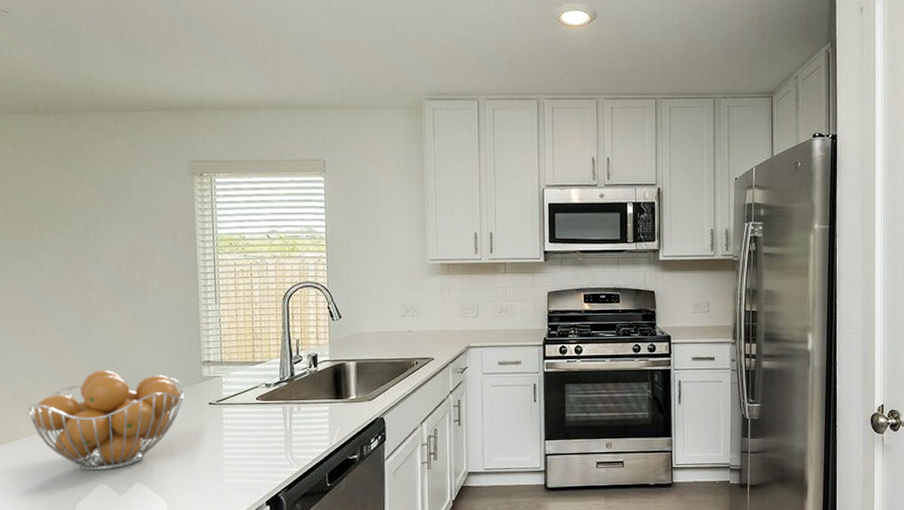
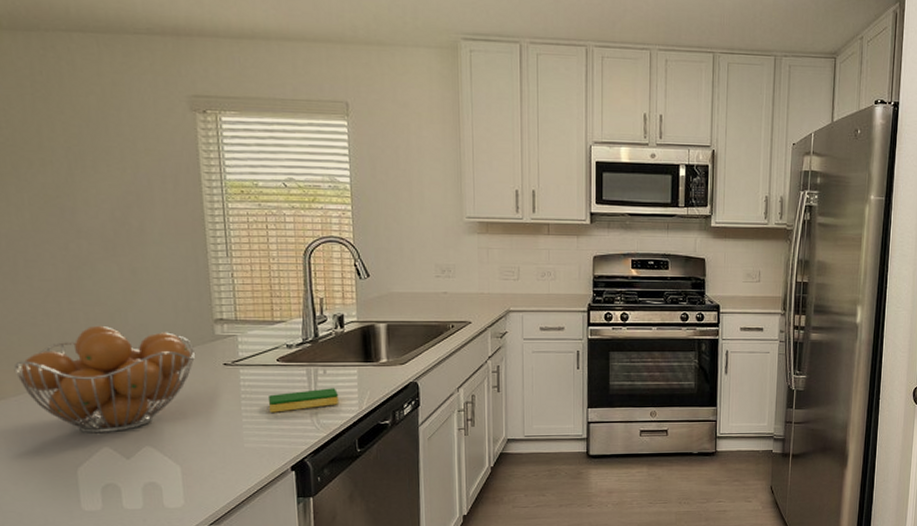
dish sponge: none [247,424,311,449] -> present [267,388,338,413]

